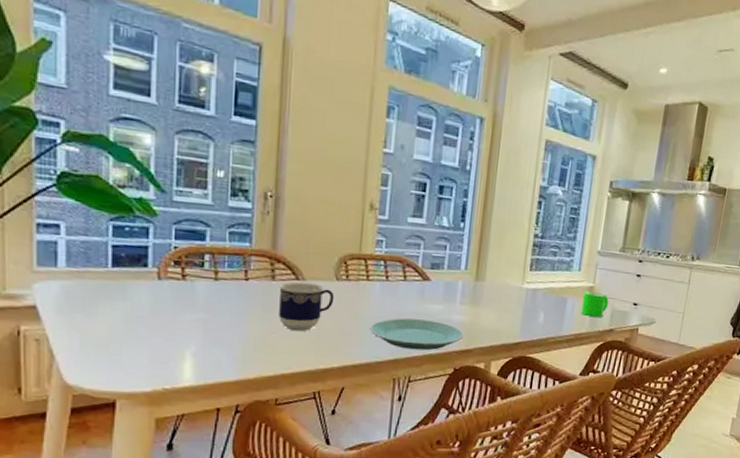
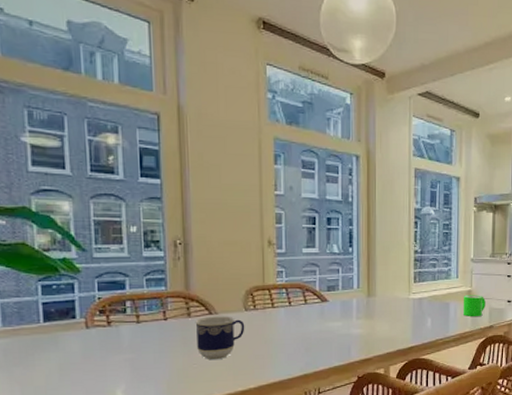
plate: present [370,318,463,351] -> none [279,336,362,365]

